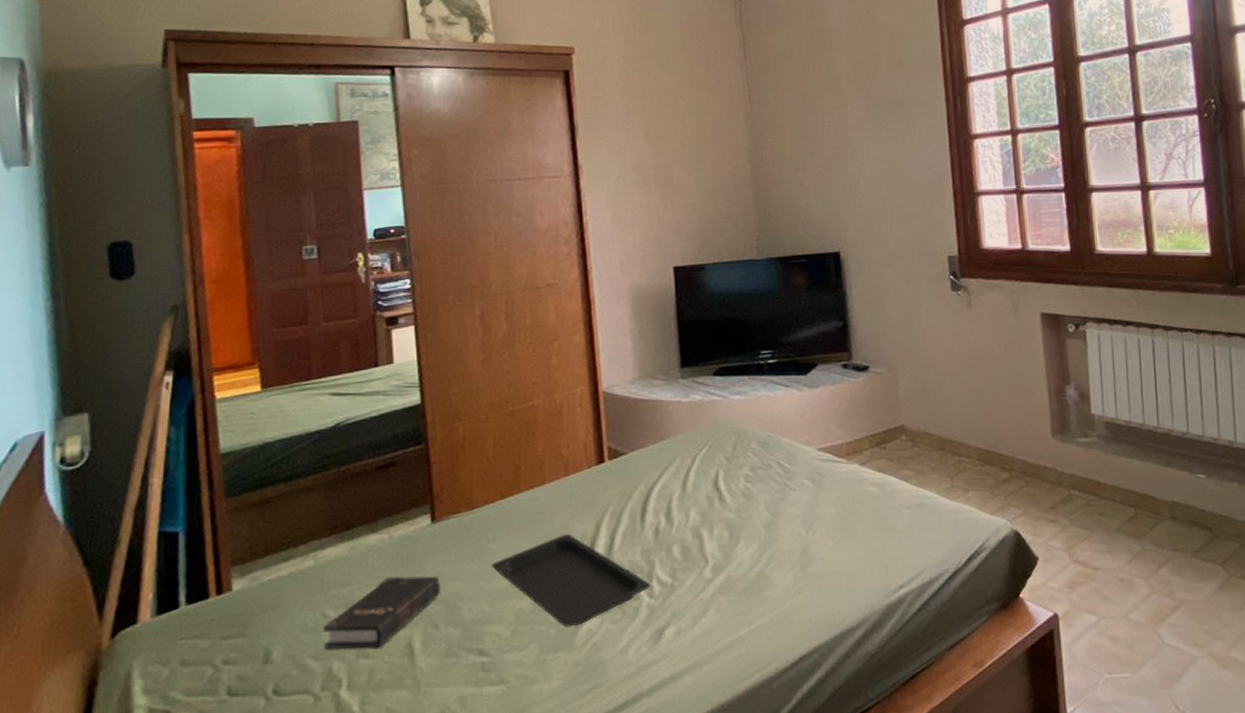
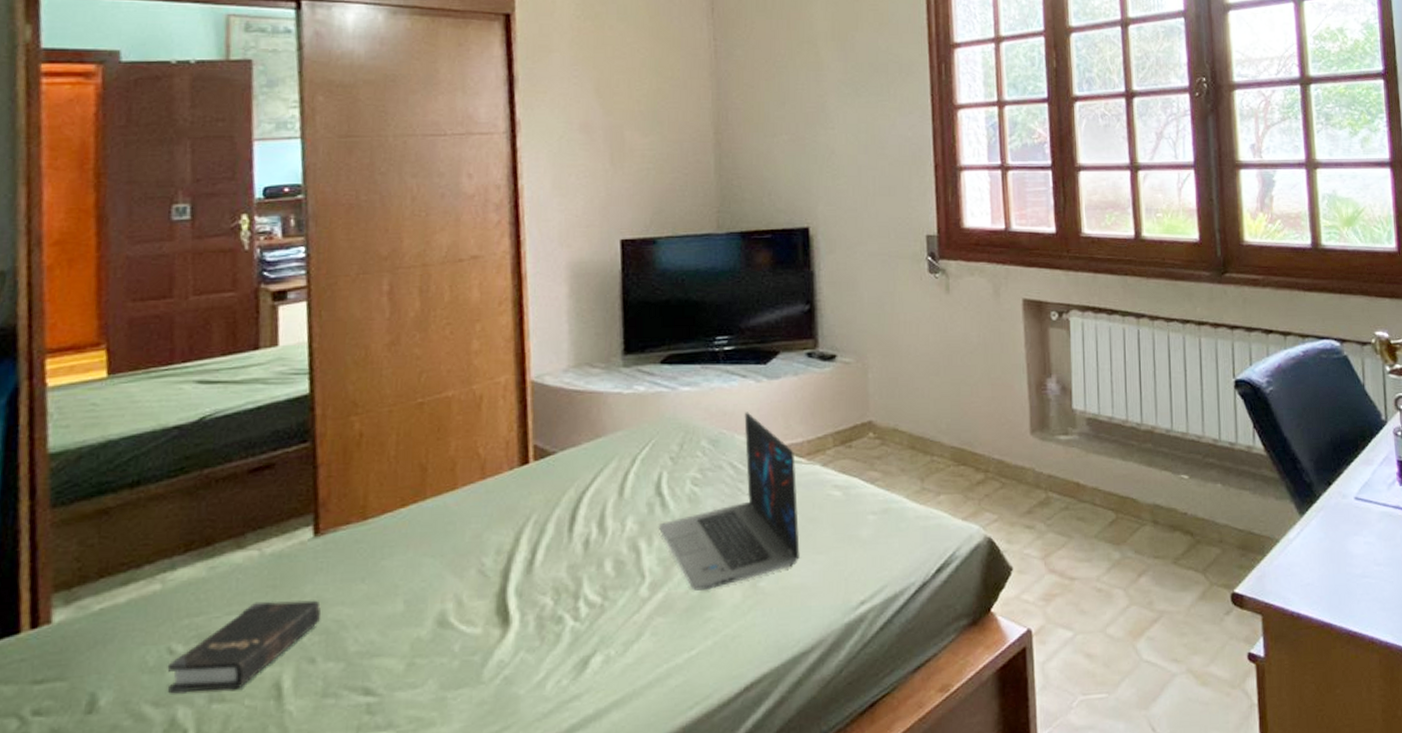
serving tray: present [491,533,651,627] -> none [384,547,577,658]
laptop: none [718,417,843,573] -> present [659,412,800,591]

